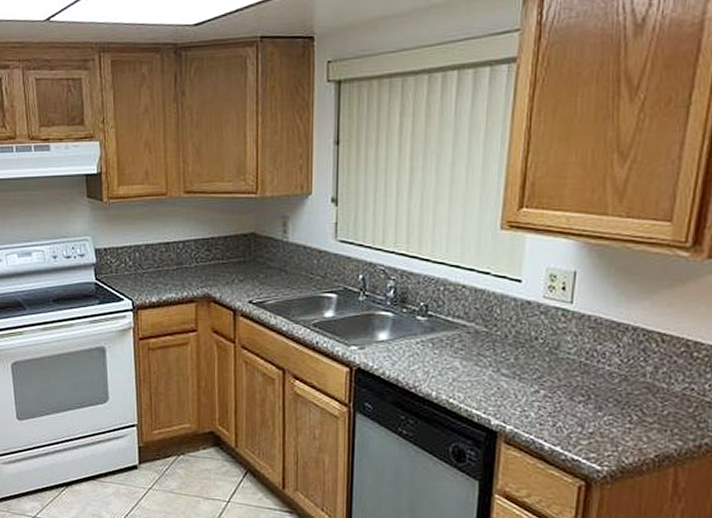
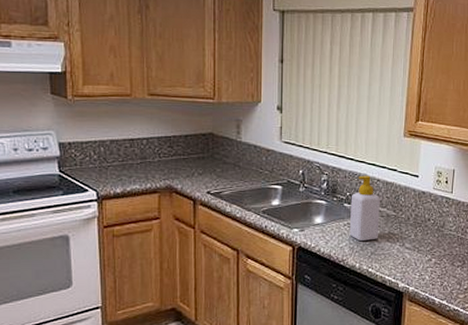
soap bottle: none [423,280,466,363] -> present [349,175,380,241]

